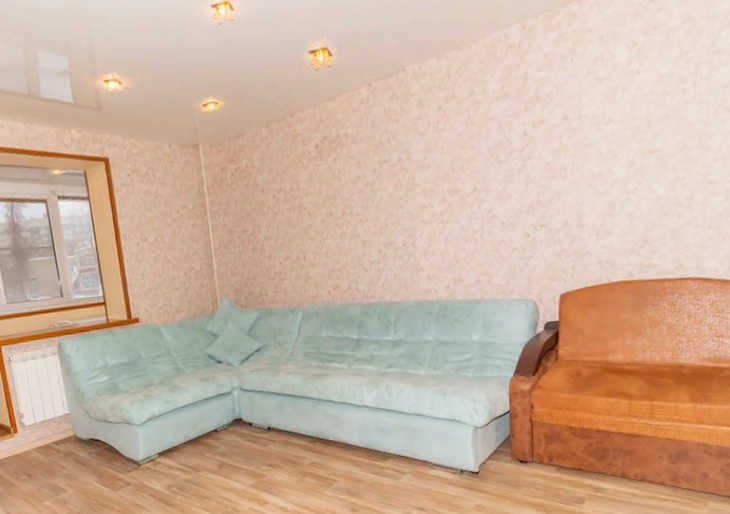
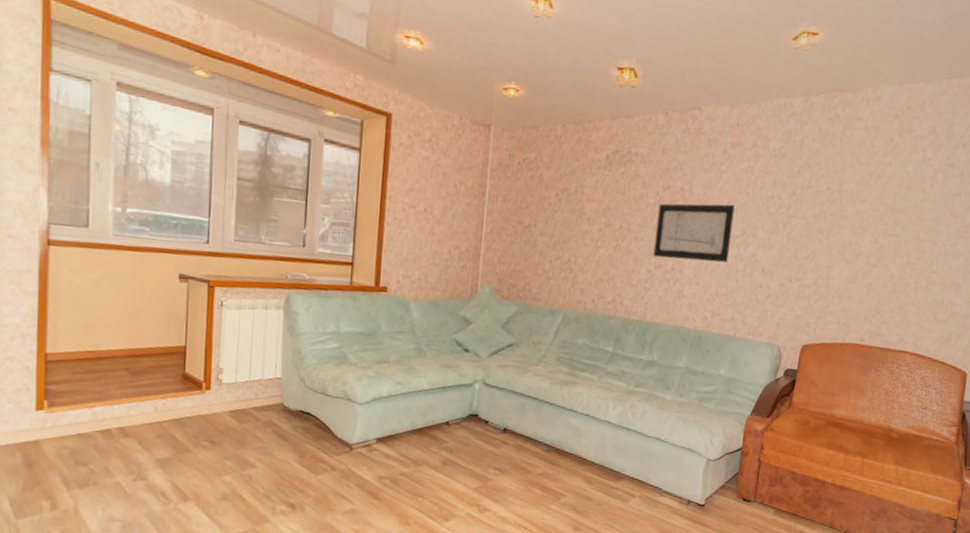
wall art: none [378,162,462,236] -> present [653,203,735,262]

